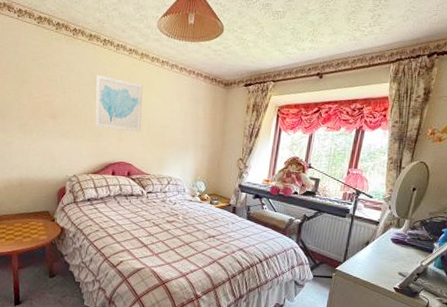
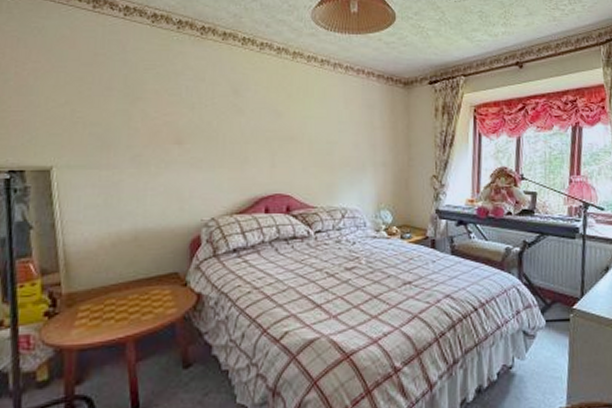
wall art: present [94,74,144,132] -> none [234,82,301,152]

